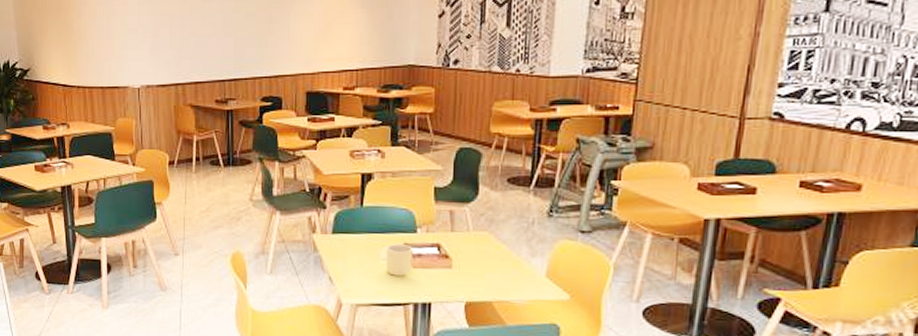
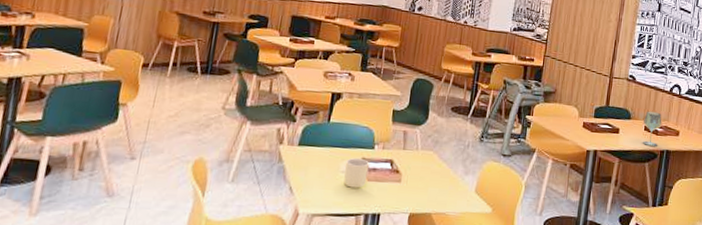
wine glass: none [797,160,831,208] -> present [643,111,662,146]

